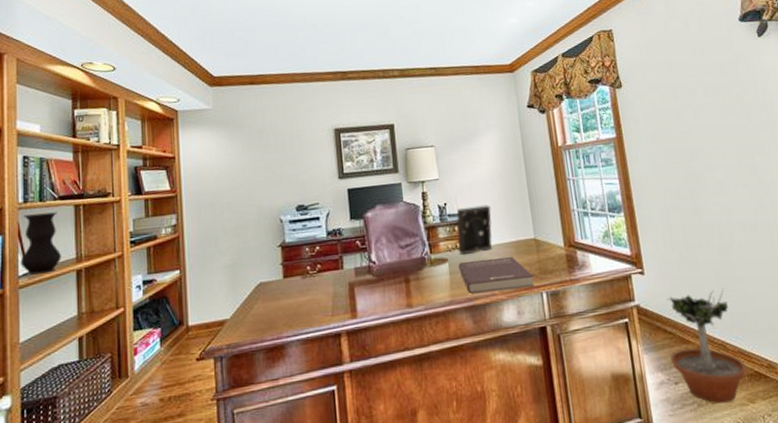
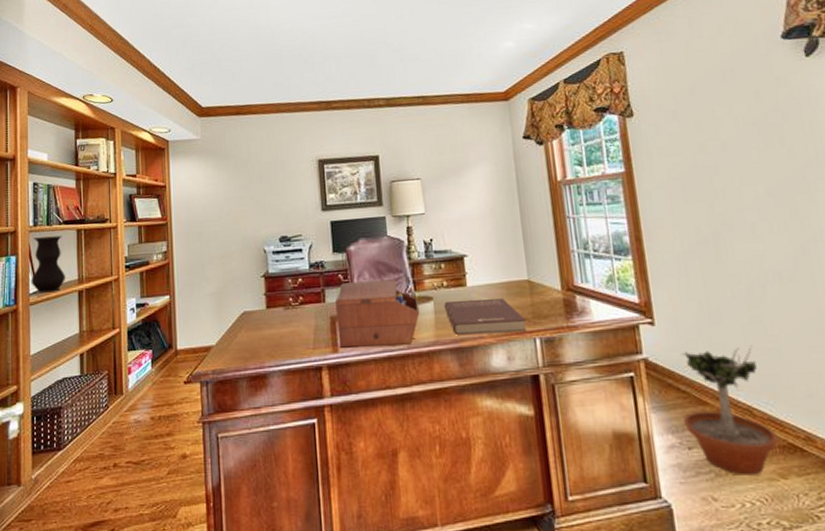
sewing box: none [353,243,436,315] -> present [335,279,420,349]
picture frame: present [456,204,493,255] -> none [443,242,481,293]

